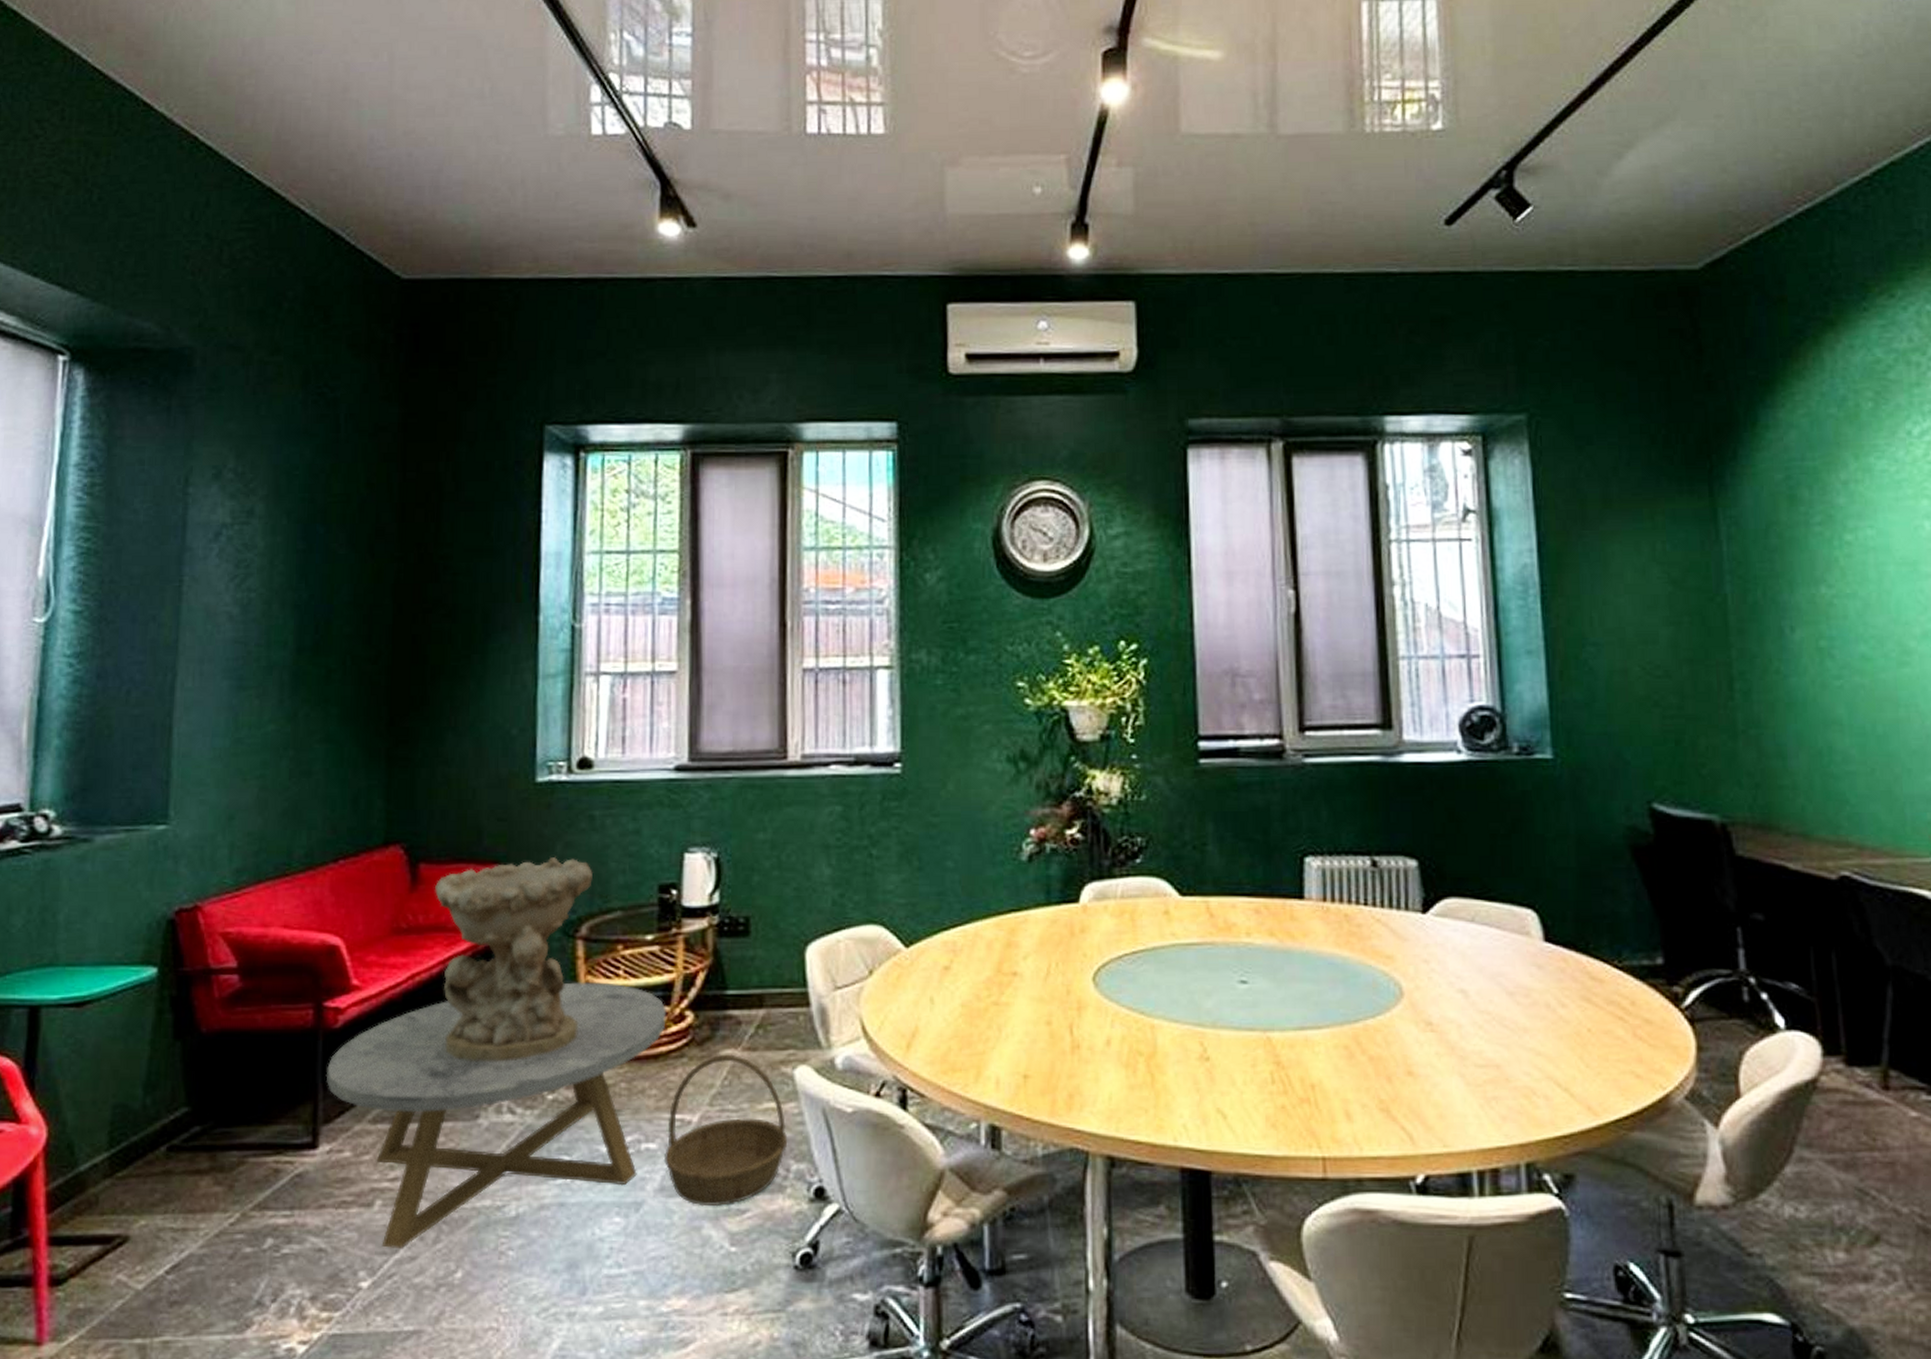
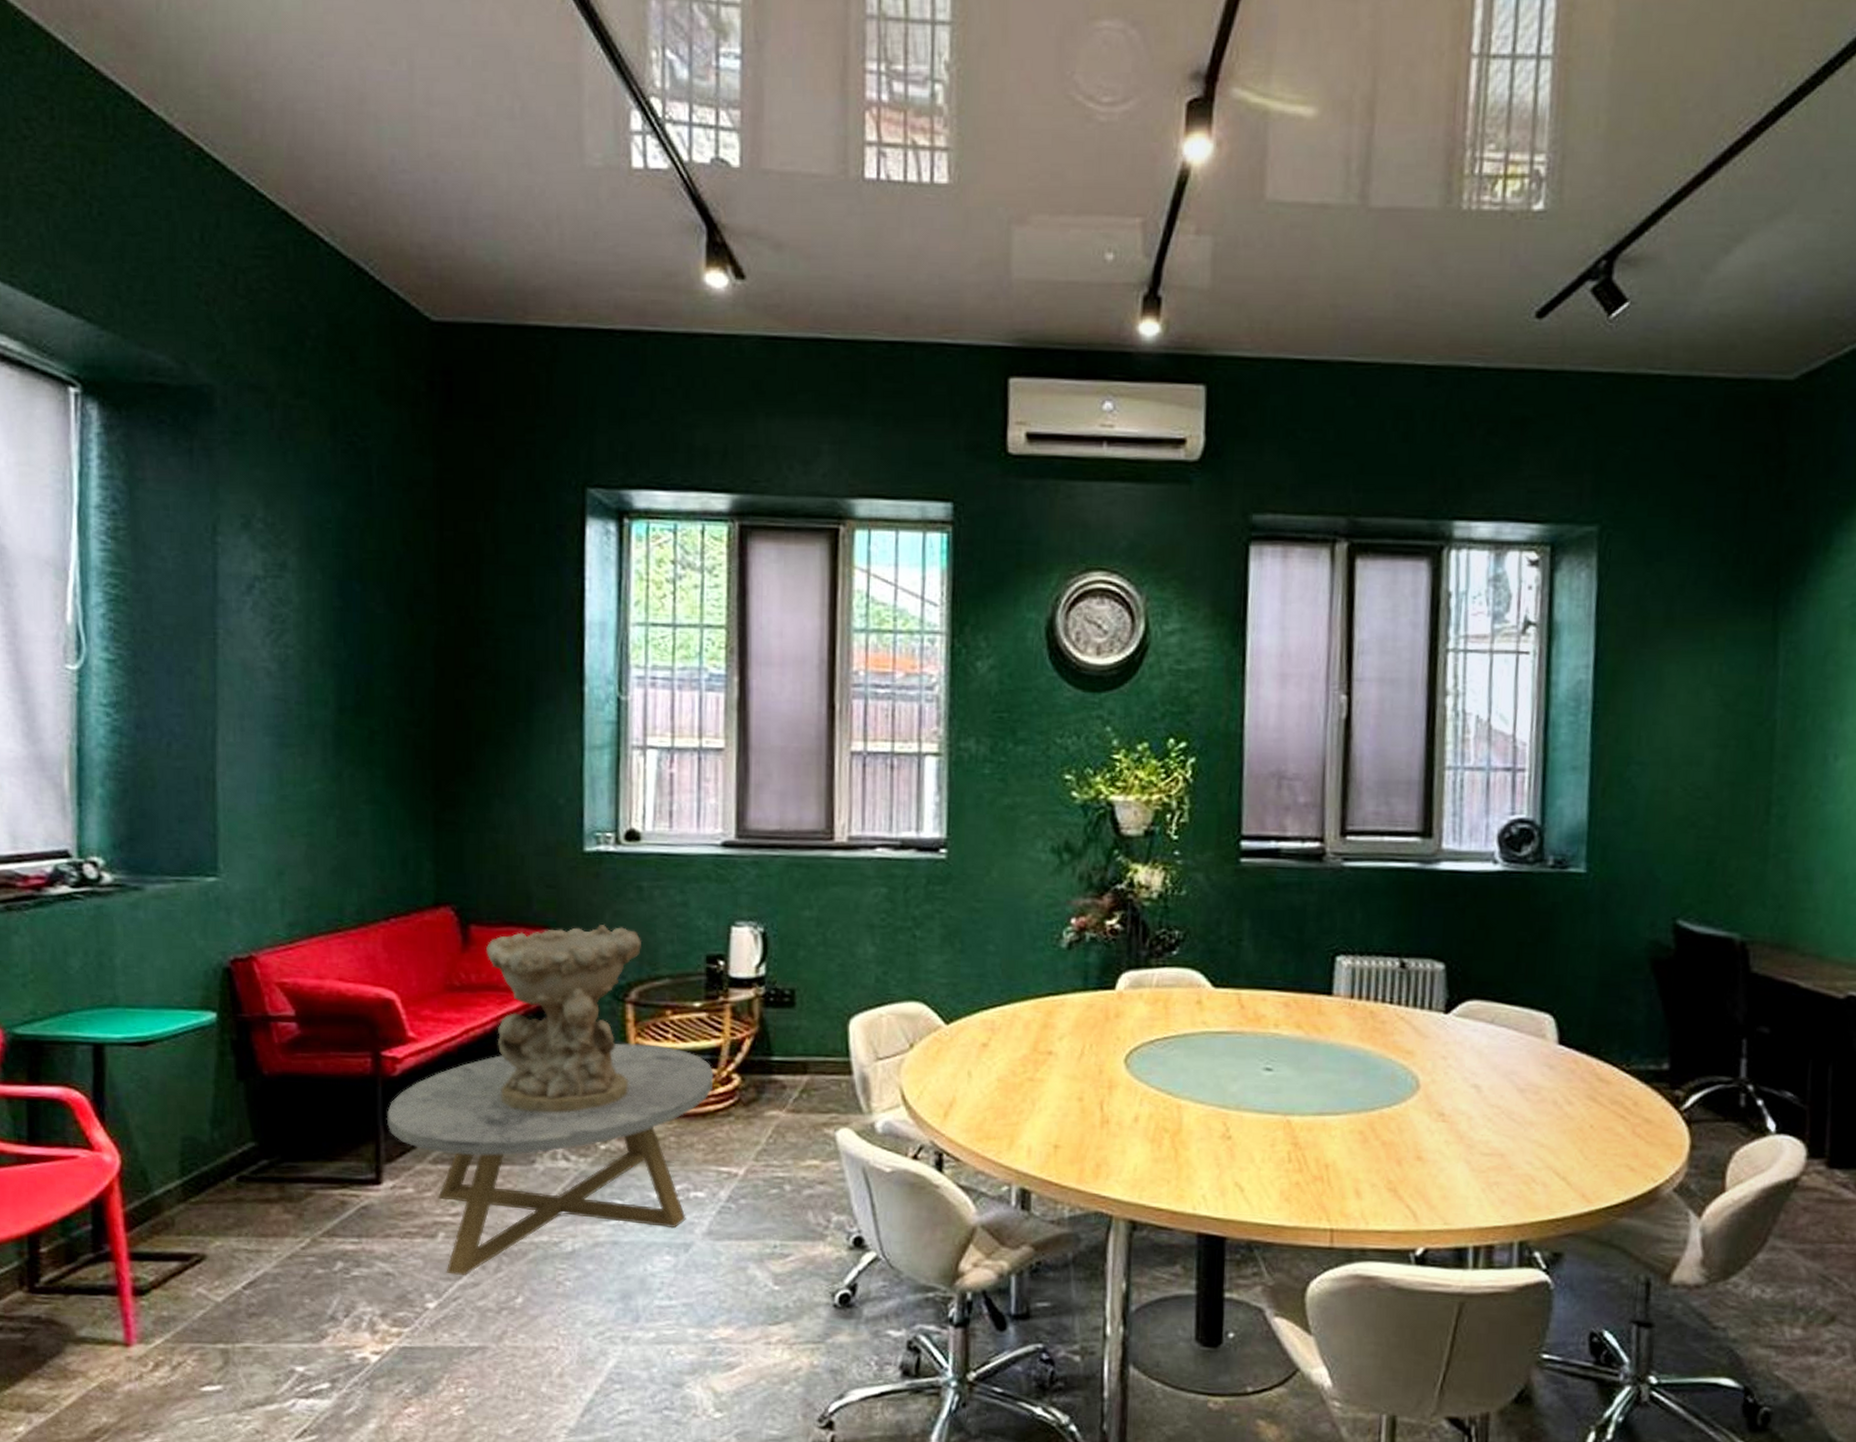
basket: present [663,1054,788,1207] -> none [711,1114,829,1251]

